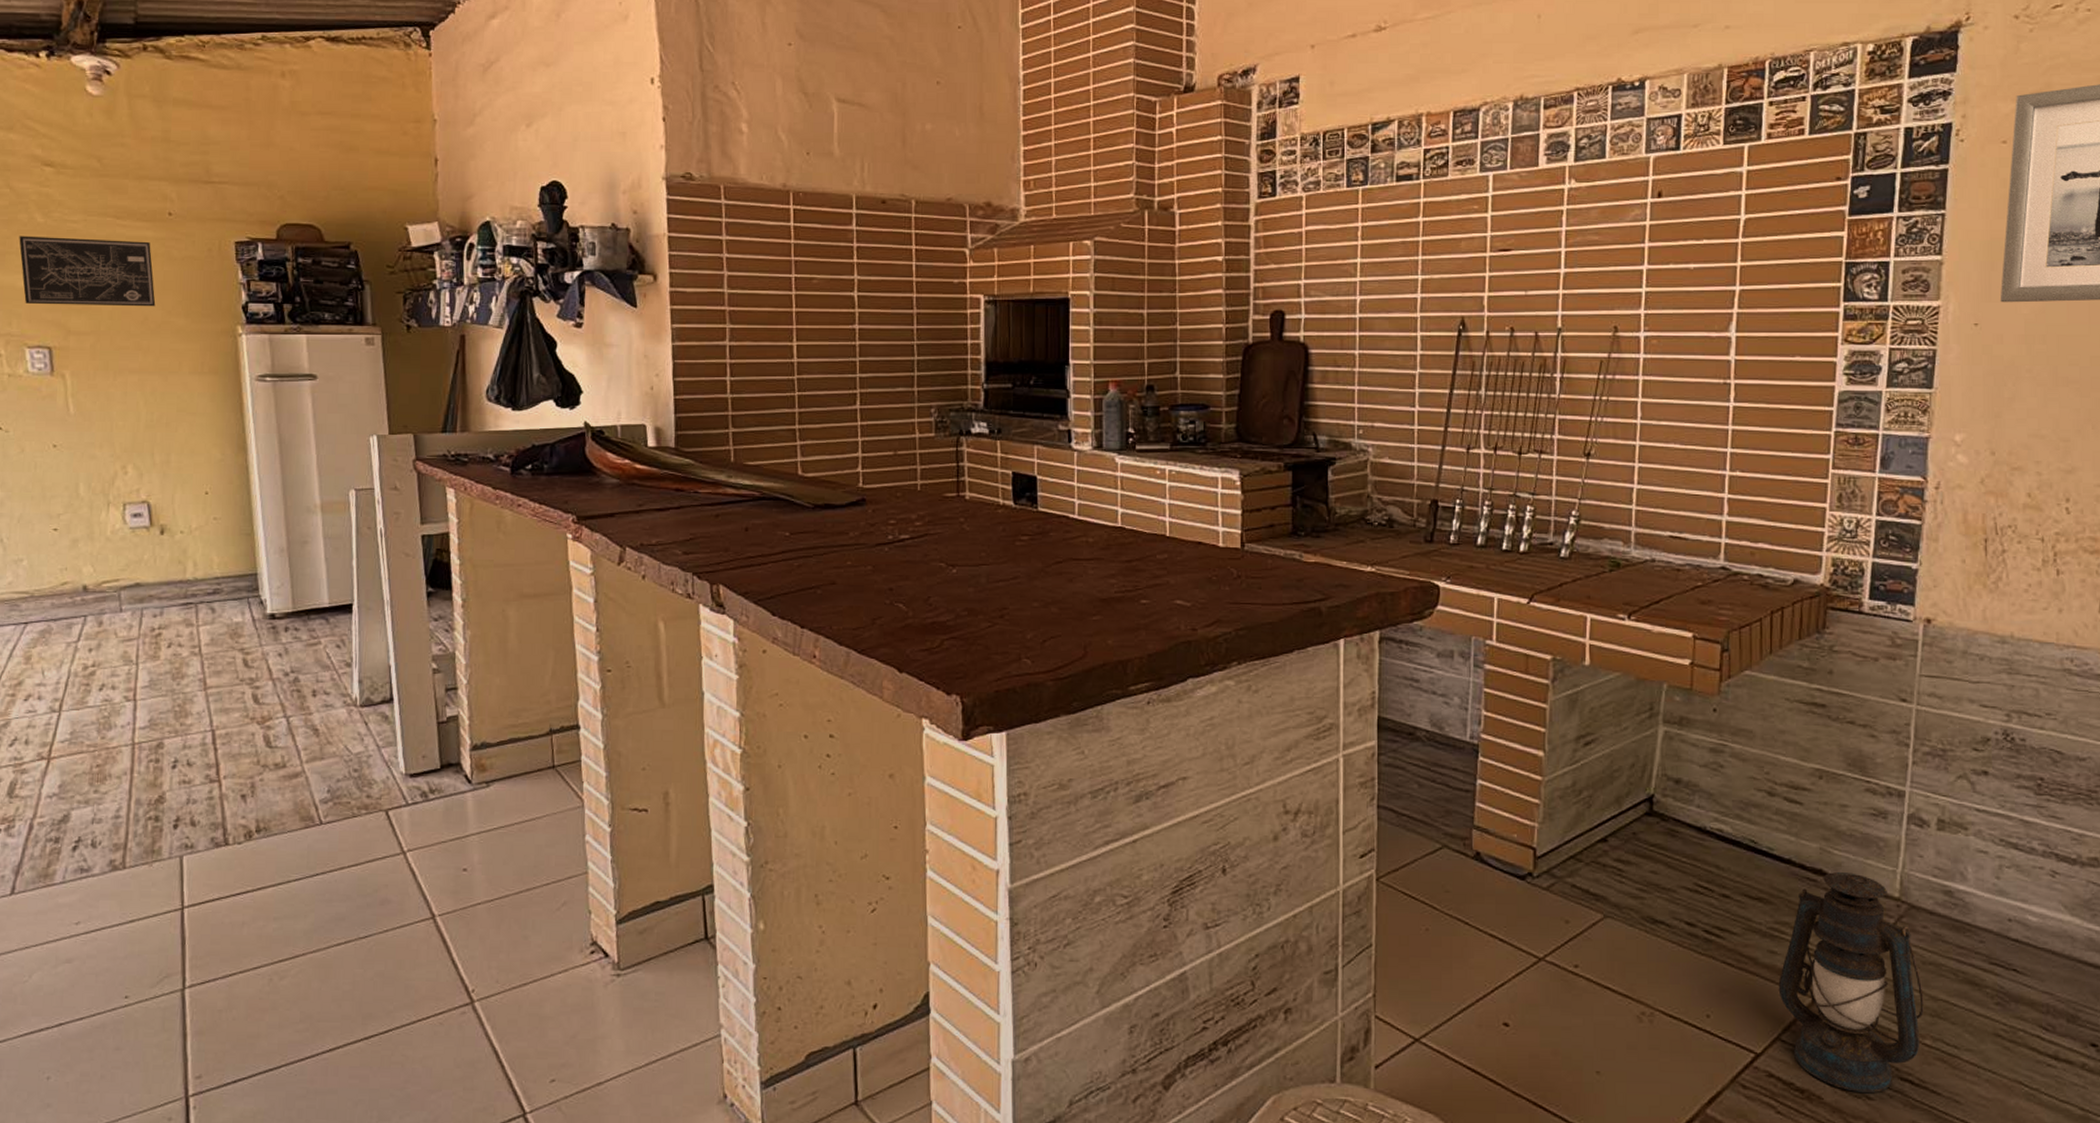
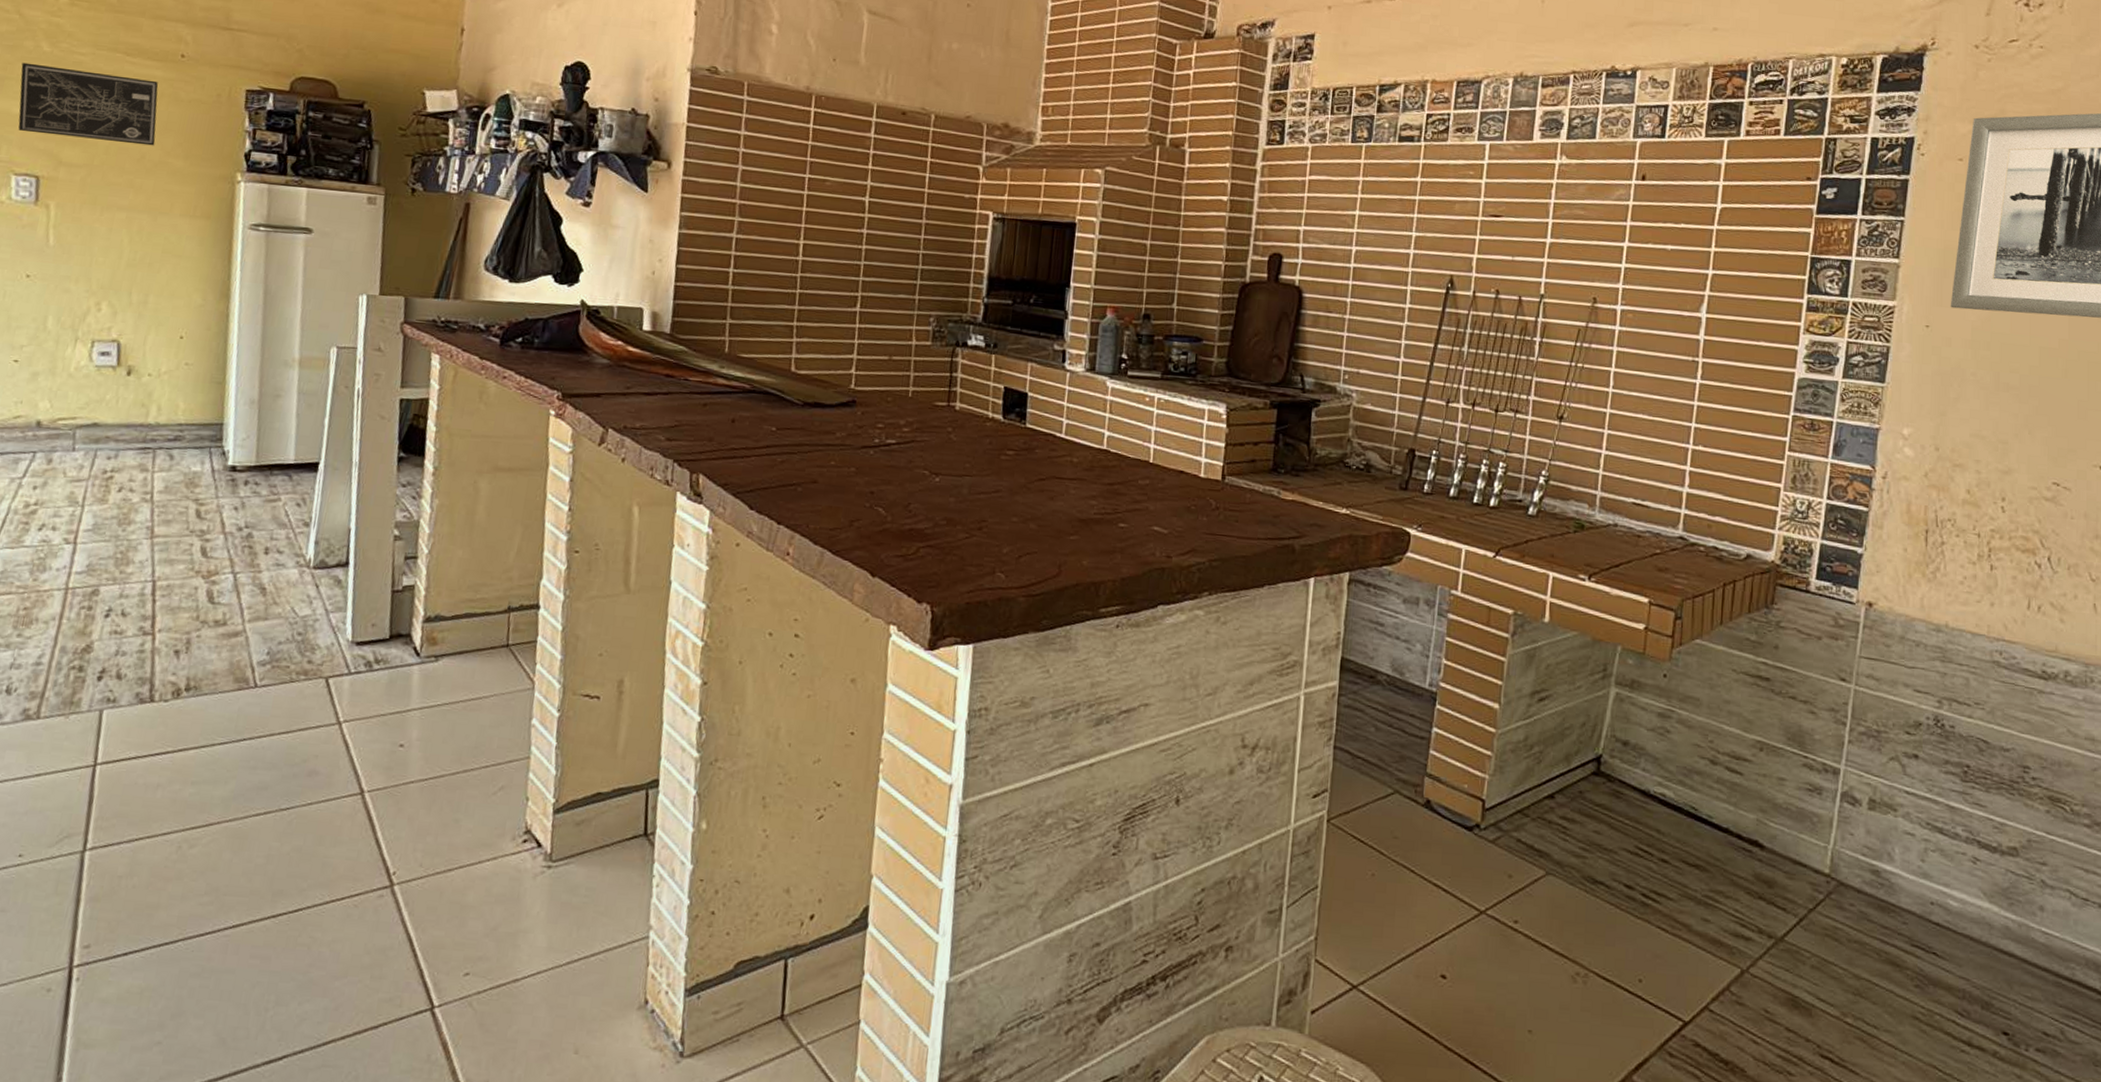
lantern: present [1778,872,1924,1092] -> none [1709,844,1847,1069]

